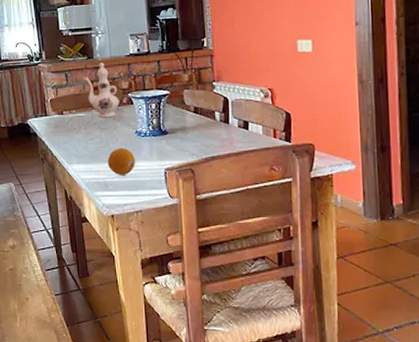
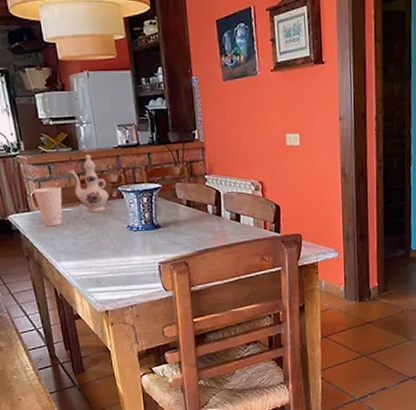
cup: none [51,92,77,131] -> present [33,186,63,227]
fruit: present [107,147,135,175] -> none [98,242,128,271]

